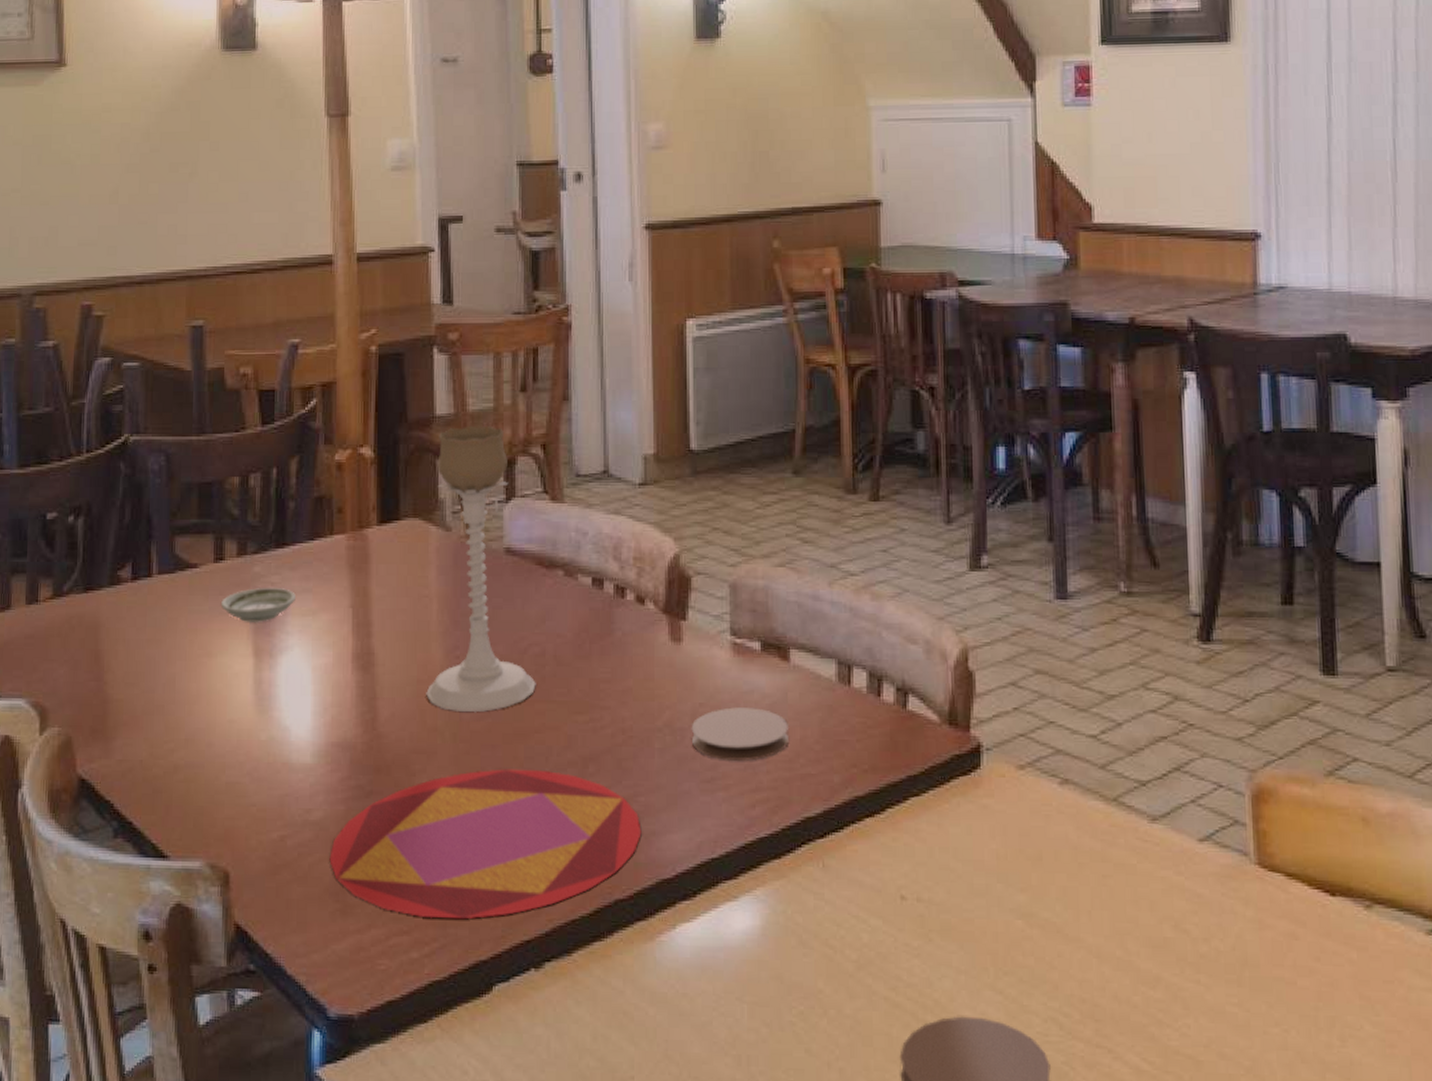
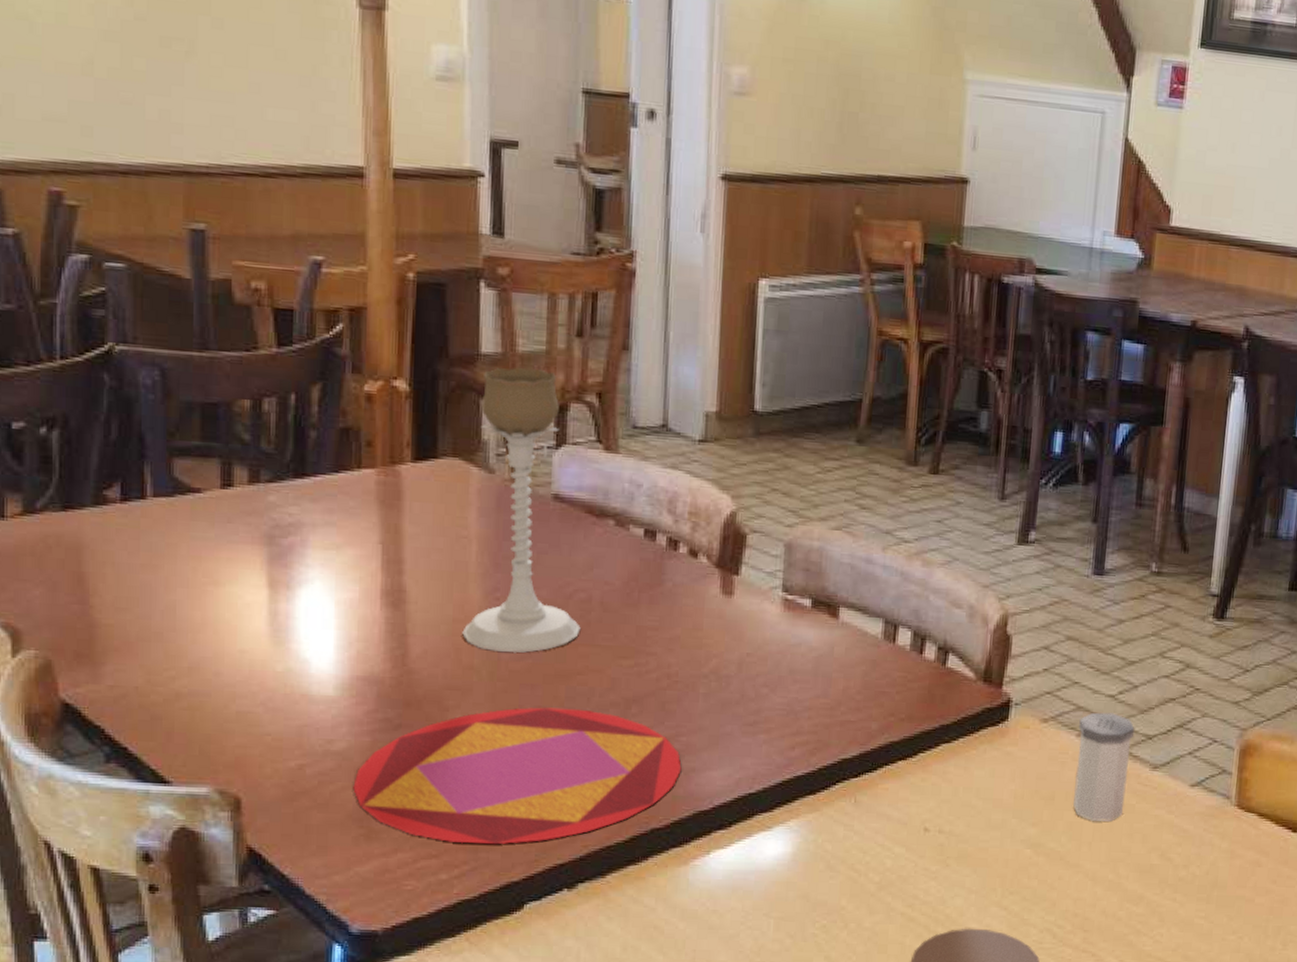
saucer: present [220,588,296,624] -> none [228,518,317,554]
coaster: present [691,707,790,762] -> none [737,658,833,708]
salt shaker: none [1060,755,1125,885] -> present [1073,712,1135,822]

